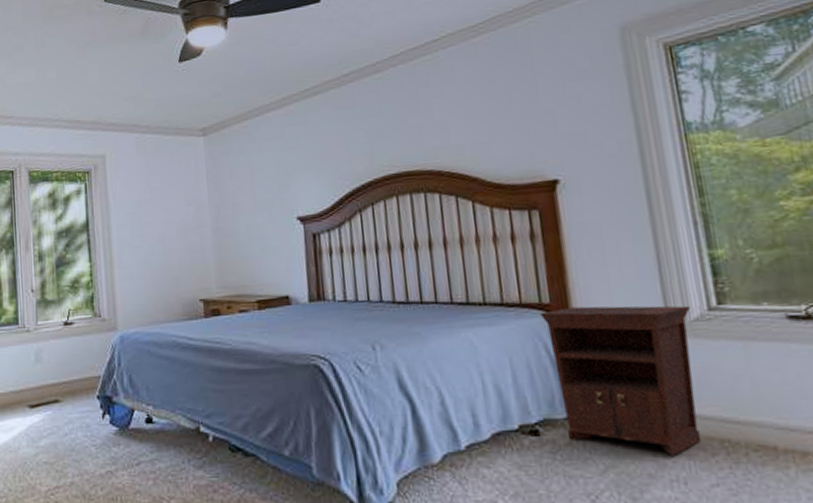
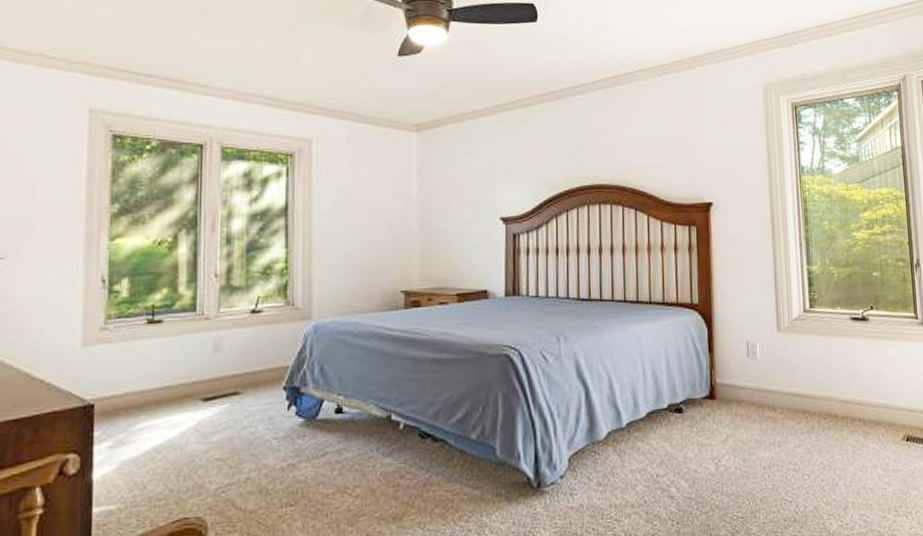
nightstand: present [539,305,702,456] -> none [690,307,793,425]

